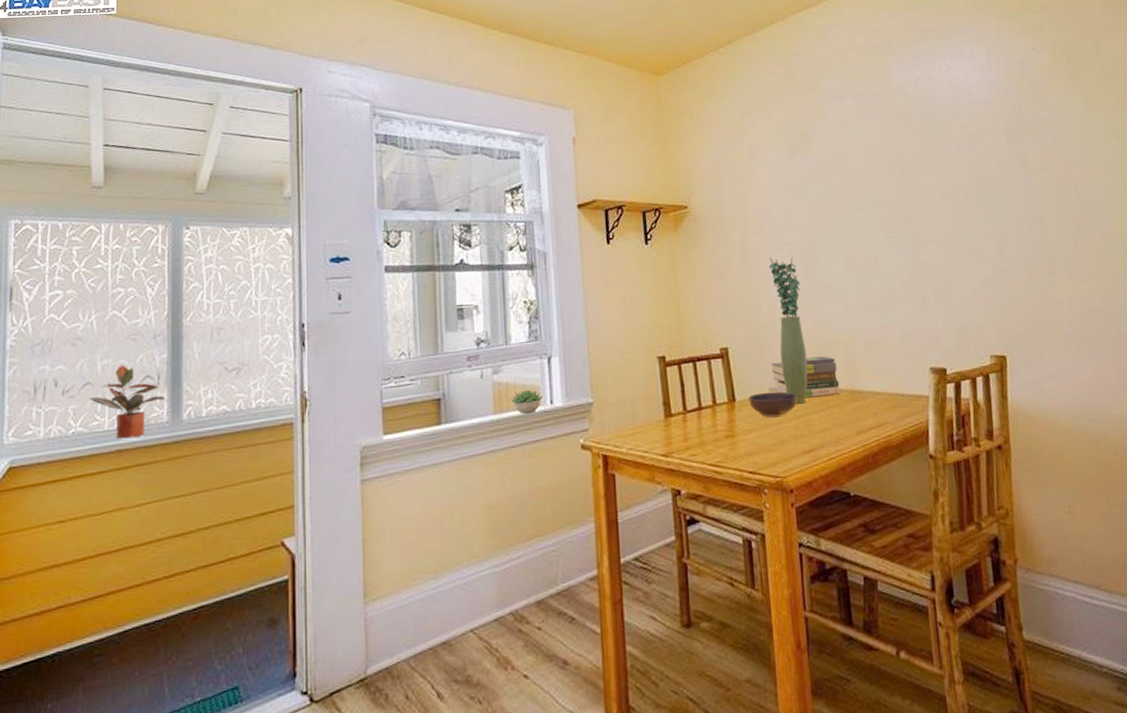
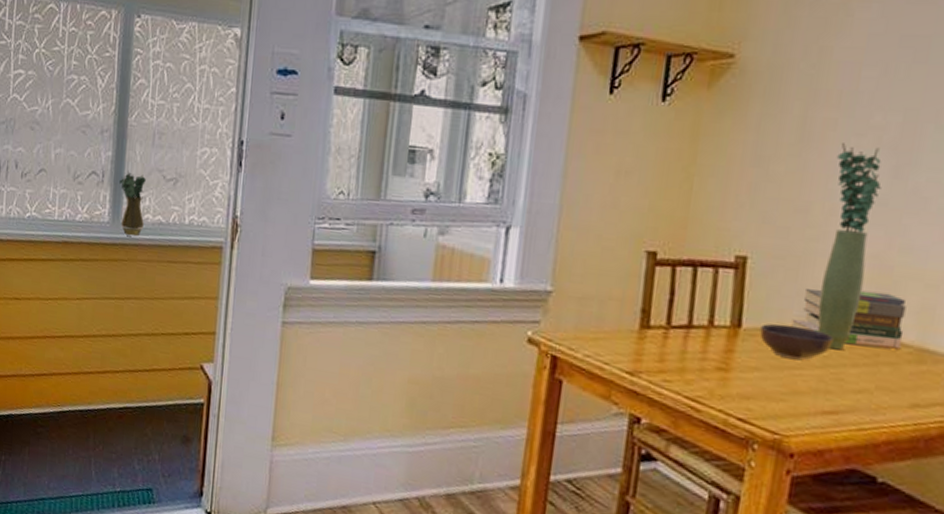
potted plant: present [89,365,166,439] -> none [43,156,109,233]
vase: none [178,368,207,431] -> present [119,170,146,237]
succulent plant: present [510,389,543,415] -> none [453,260,492,290]

